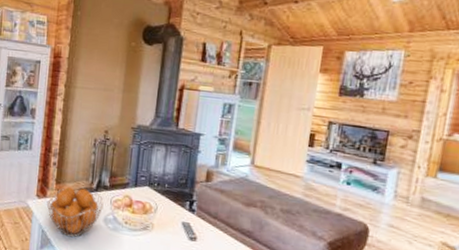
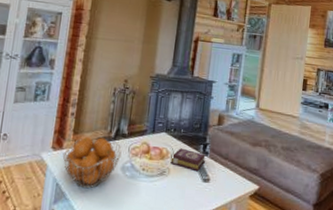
book: none [154,203,192,229] -> present [170,148,206,172]

